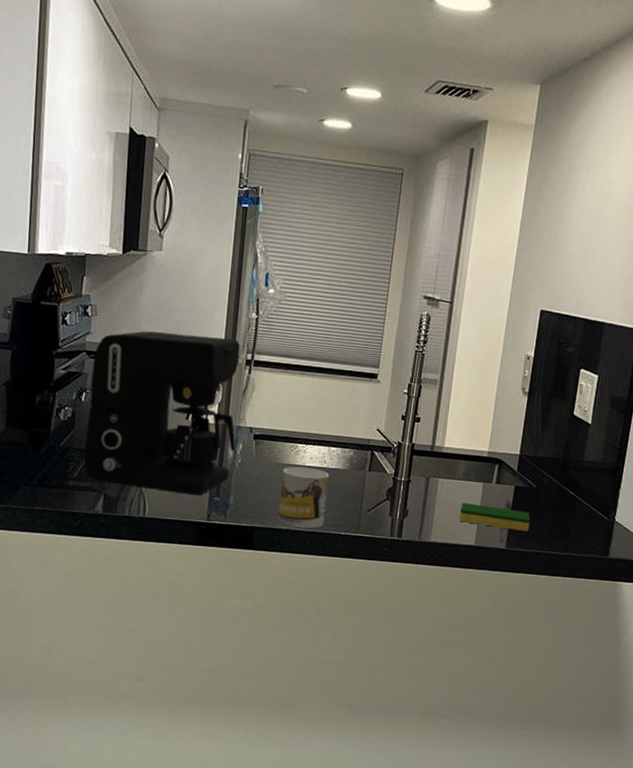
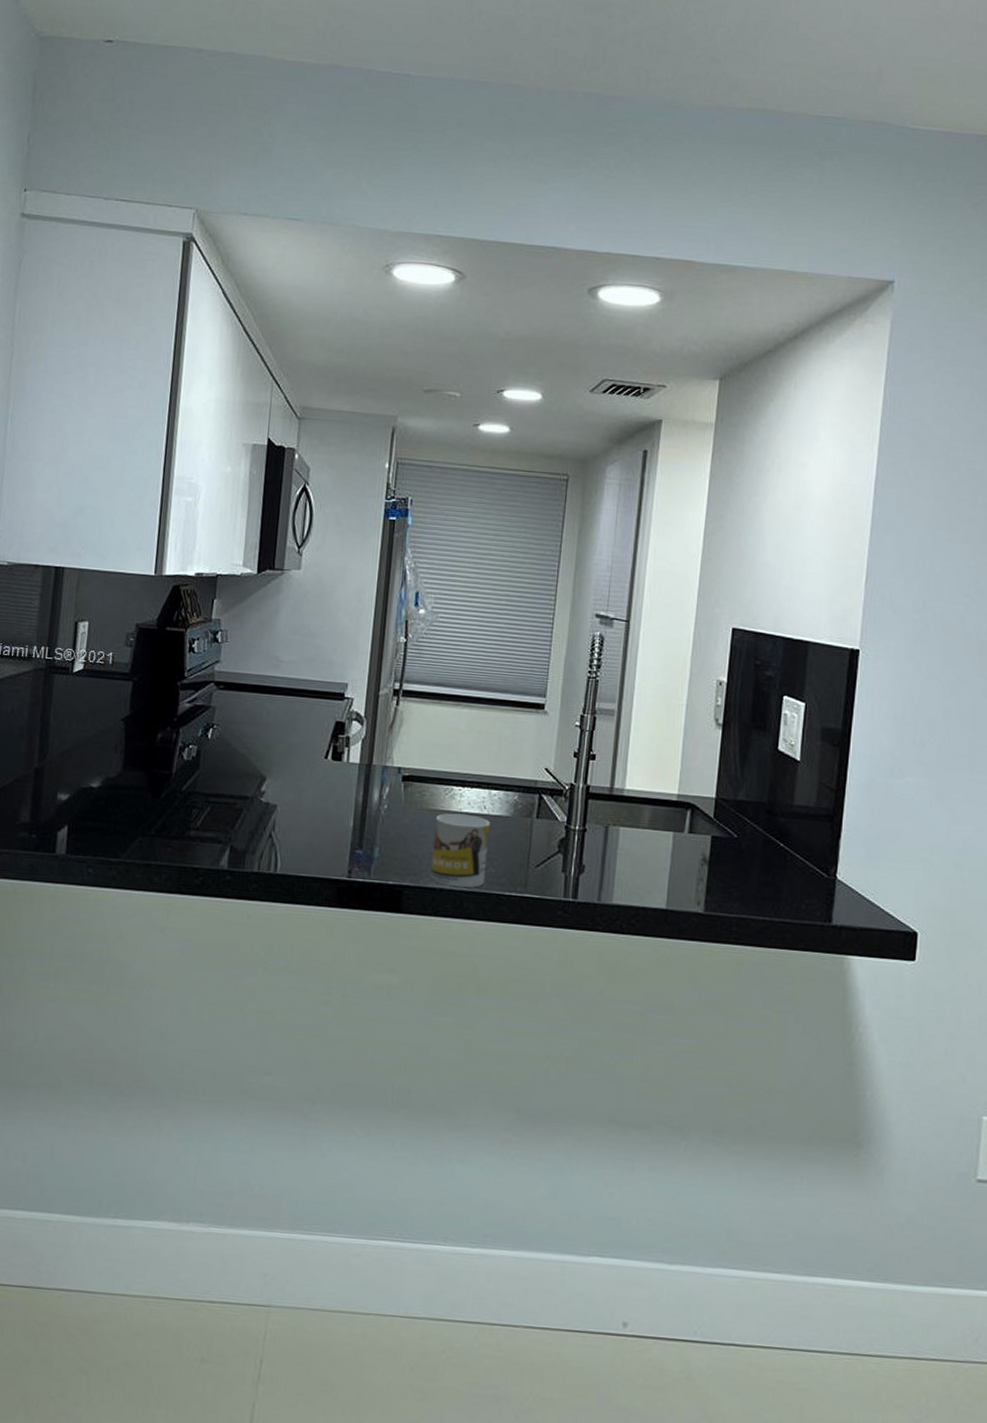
coffee maker: present [84,331,241,496] -> none [208,658,387,848]
dish sponge: present [459,503,530,532] -> none [645,856,732,892]

